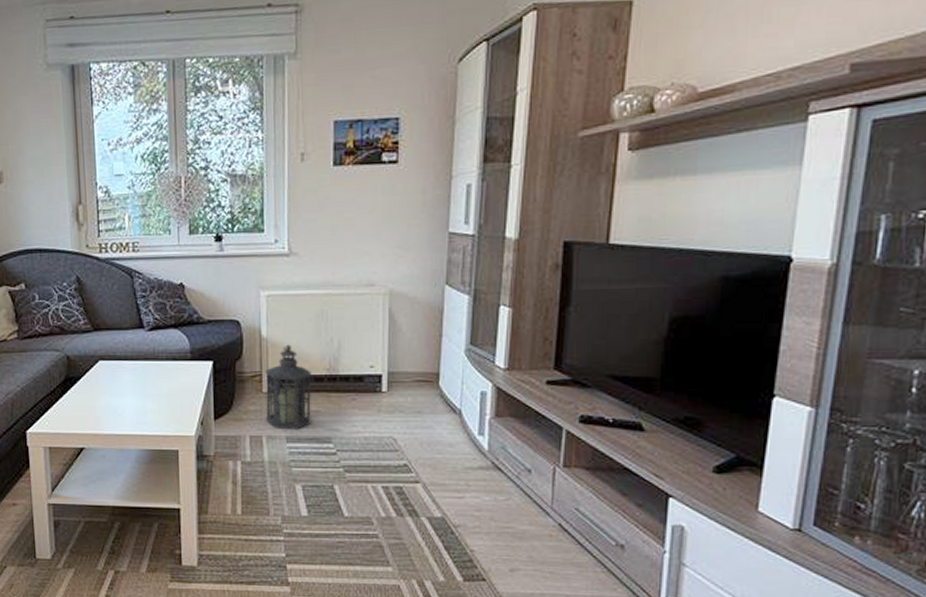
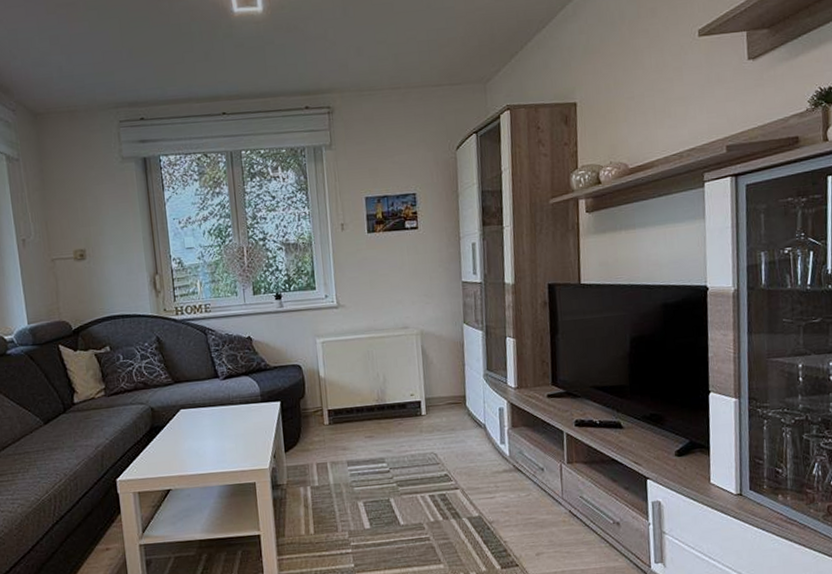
lantern: present [265,344,312,430] -> none [325,382,367,455]

